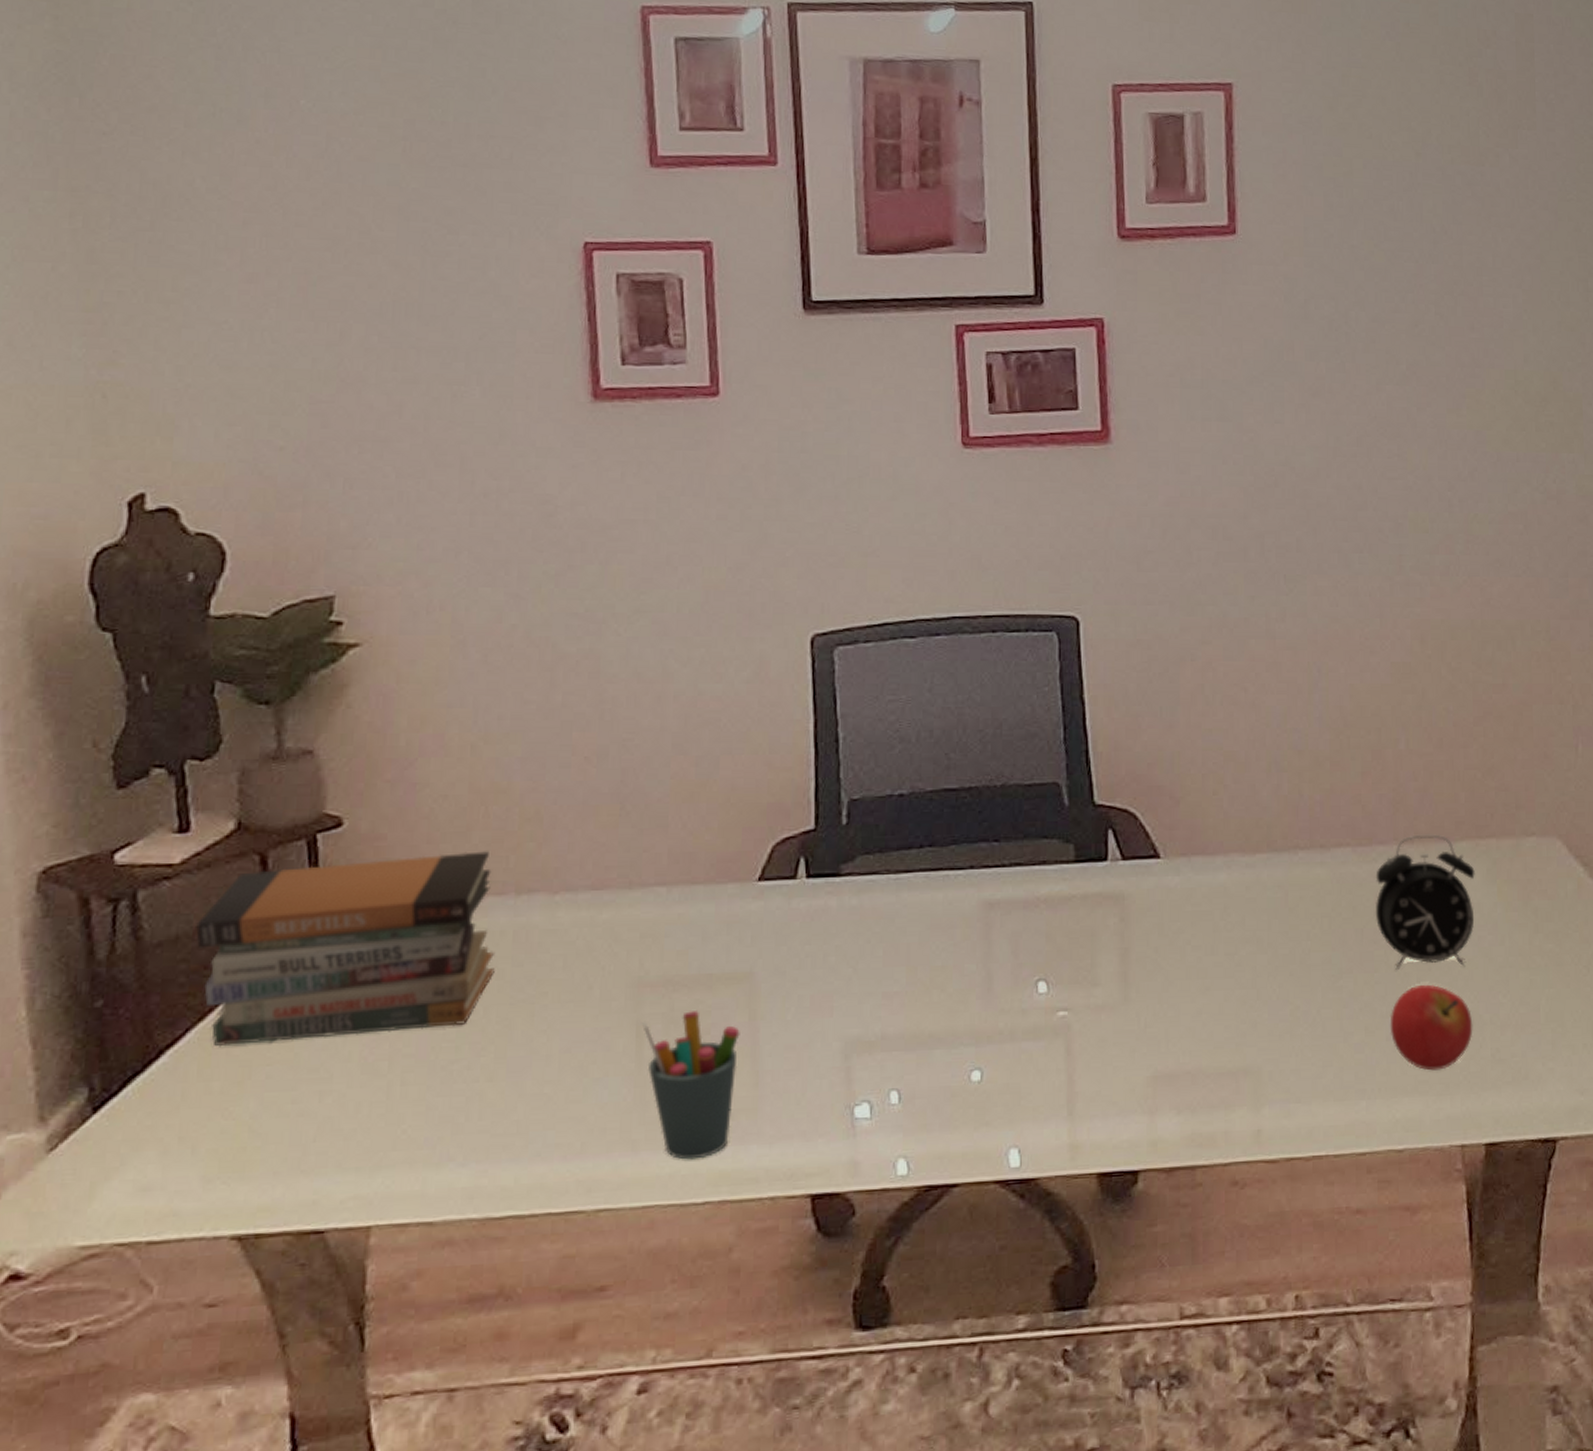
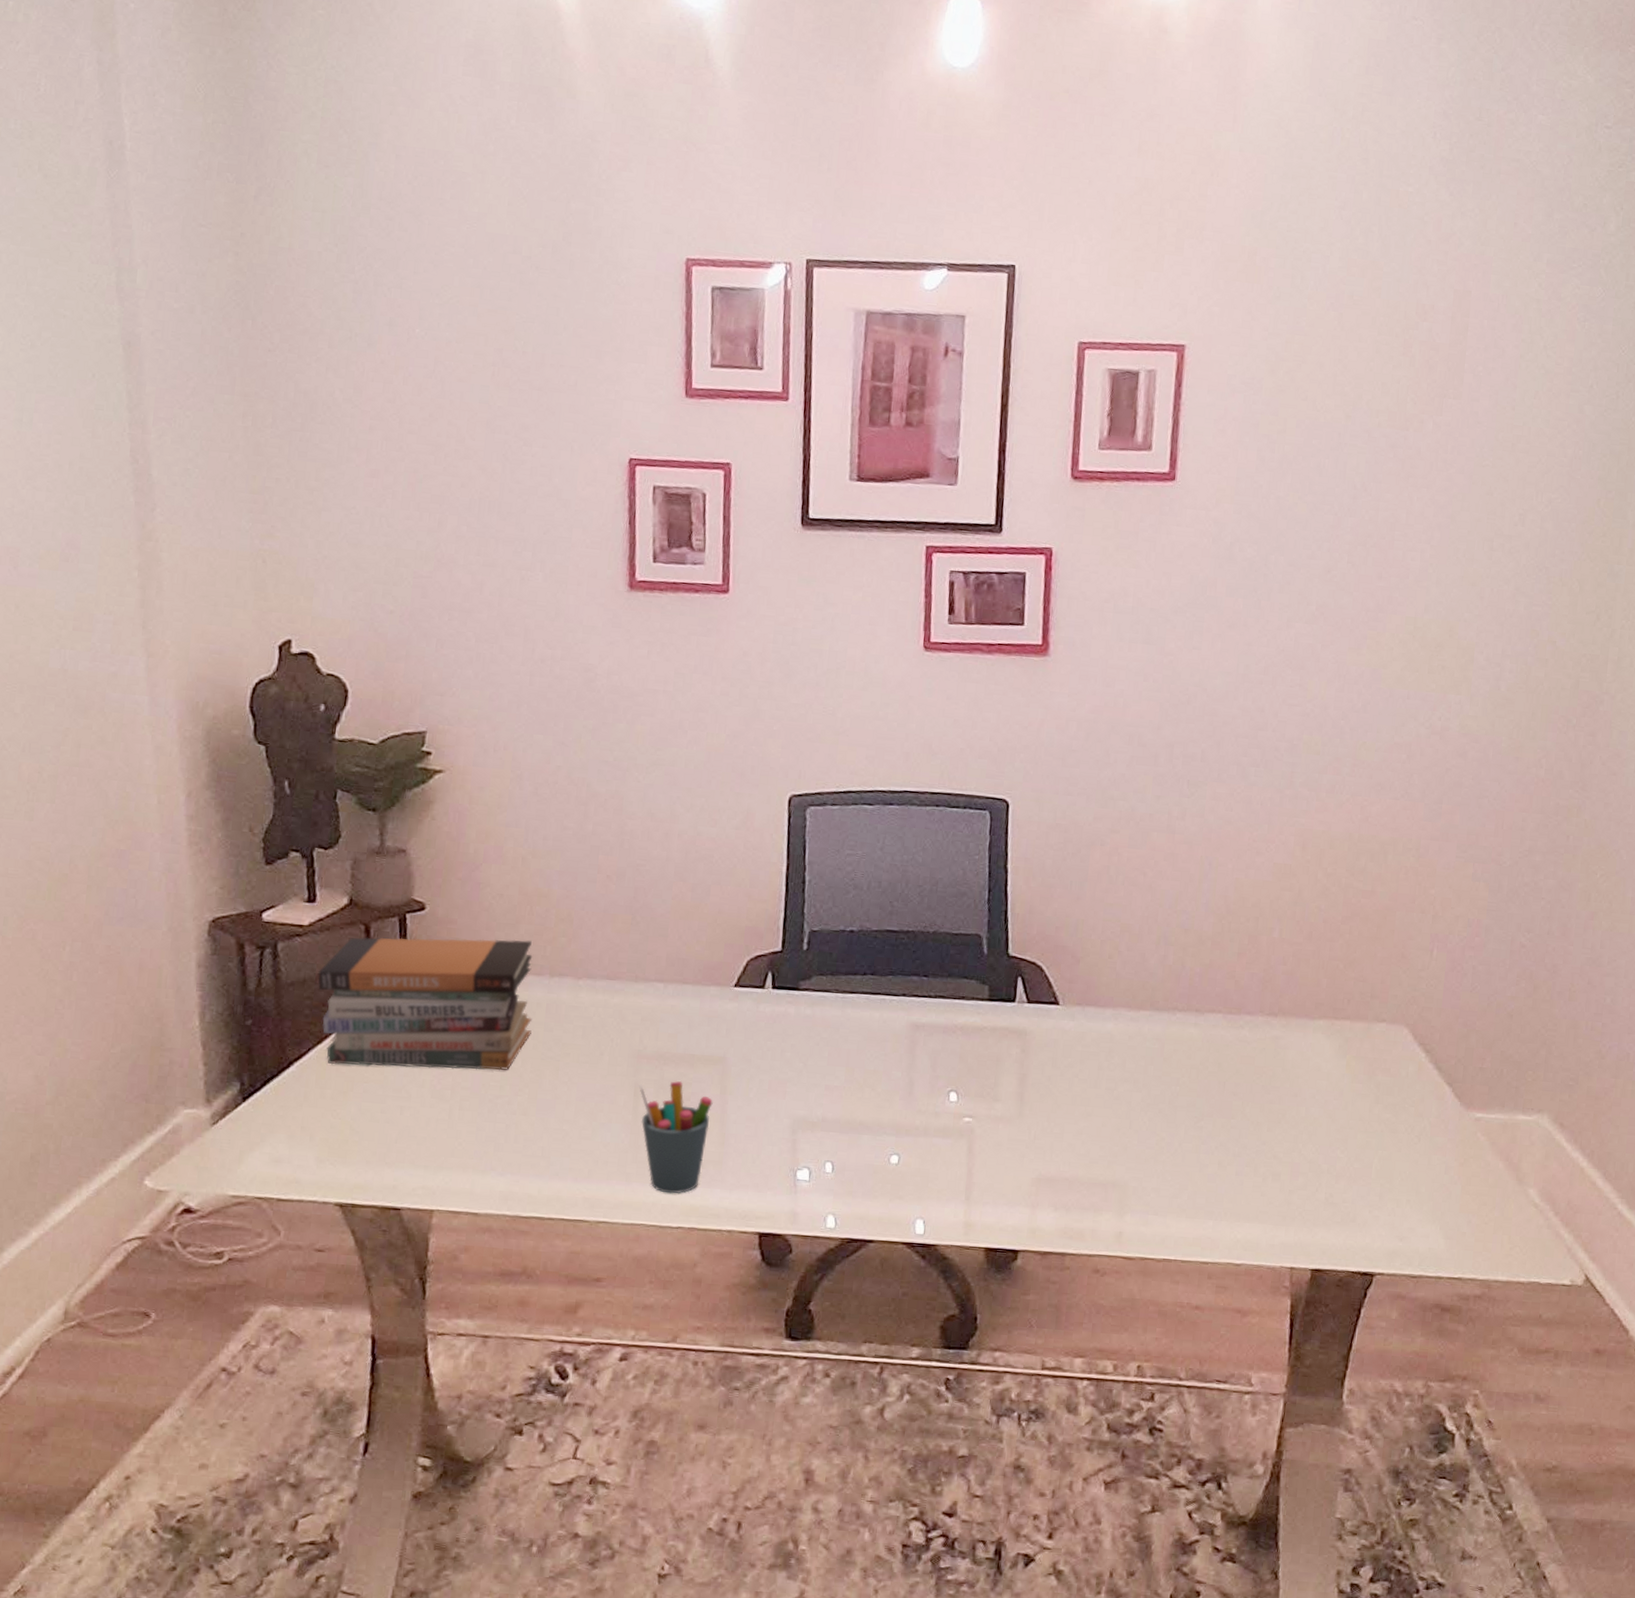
alarm clock: present [1375,834,1475,971] -> none [1237,1010,1328,1124]
fruit: present [1389,984,1473,1071] -> none [1239,1133,1312,1205]

